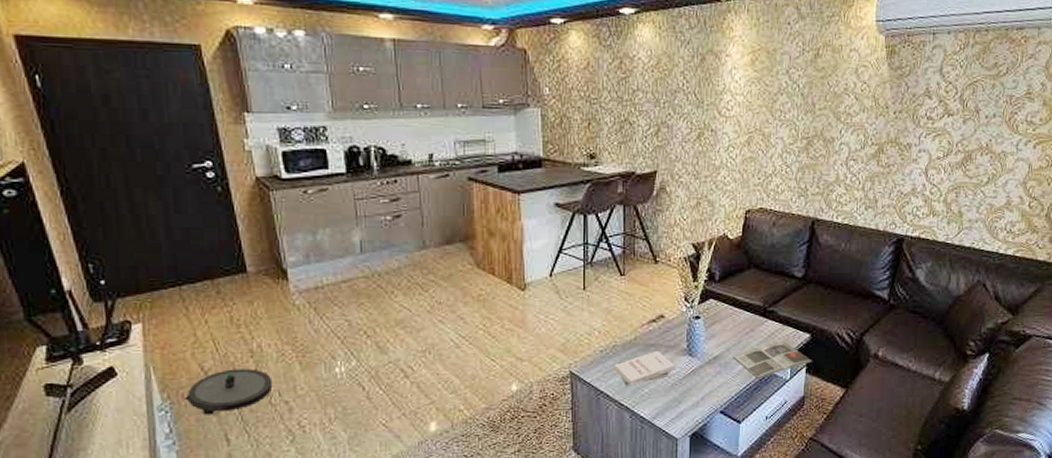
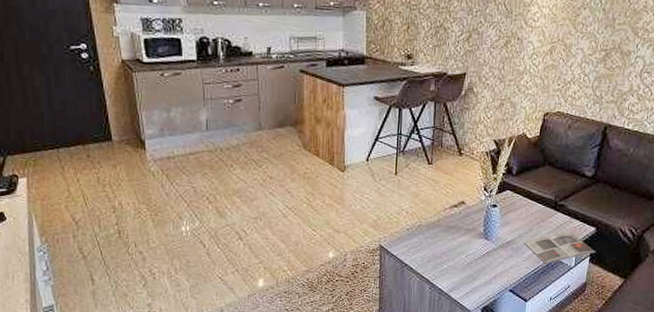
robot vacuum: present [184,368,273,415] -> none [59,221,130,258]
books: present [614,350,676,386] -> none [418,232,473,261]

